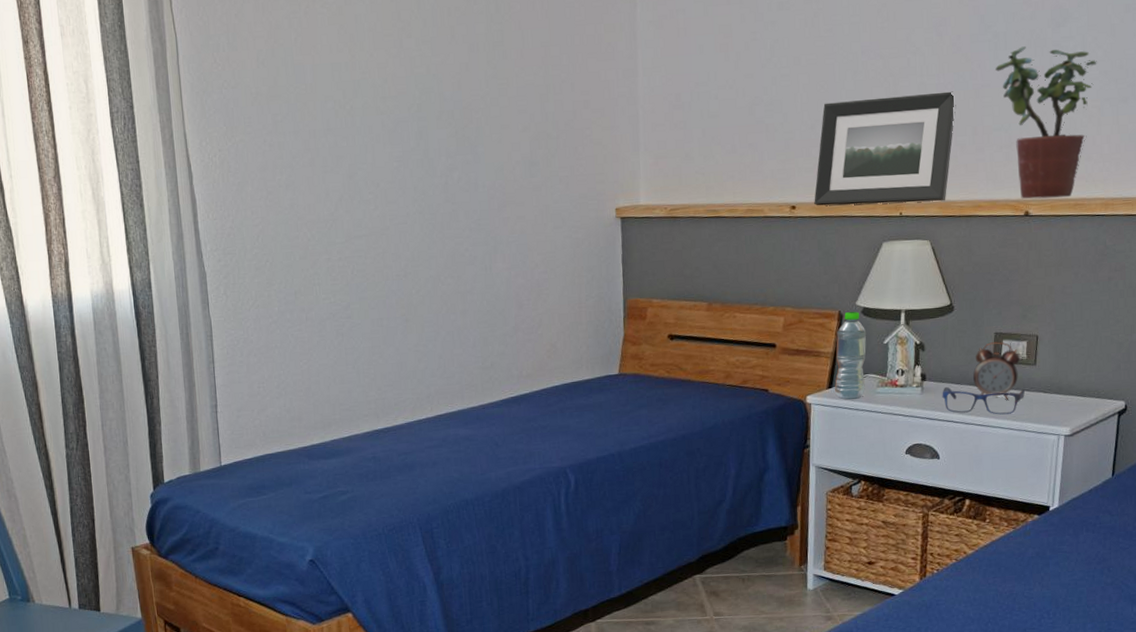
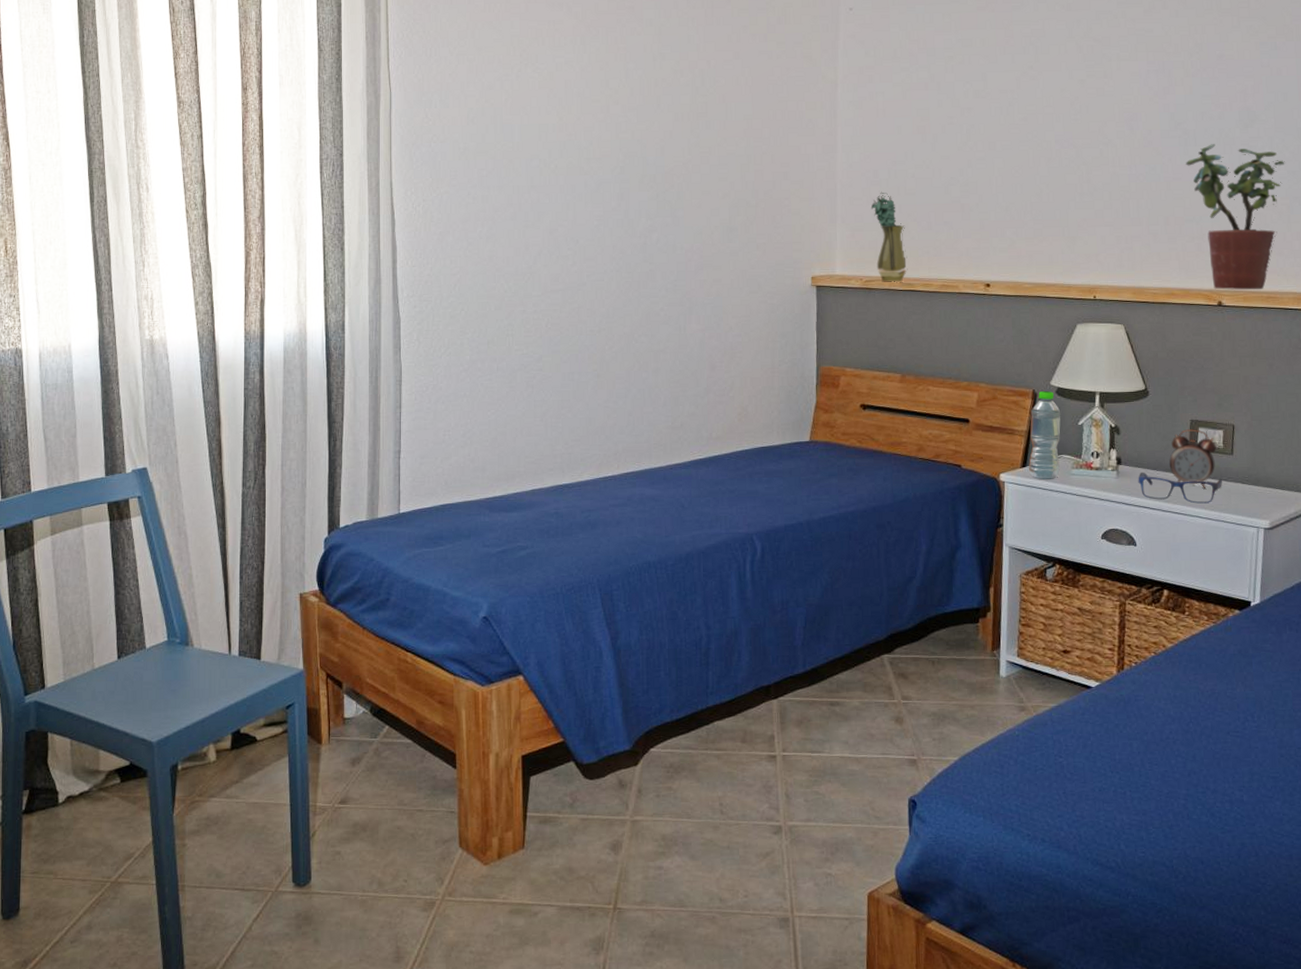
vase: none [673,116,713,210] -> present [870,192,908,282]
picture frame: present [814,91,956,206] -> none [1008,182,1148,287]

